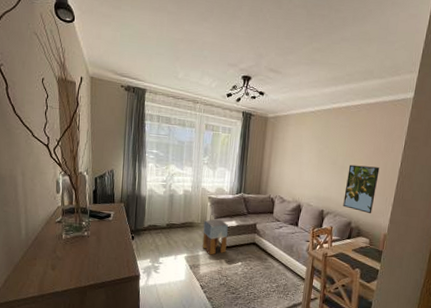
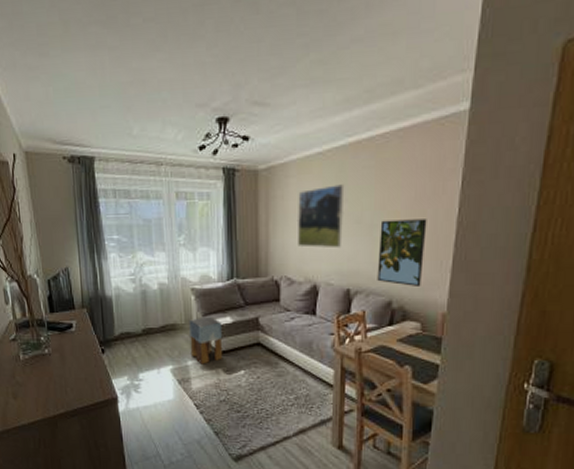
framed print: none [291,135,327,180] -> present [298,184,345,249]

